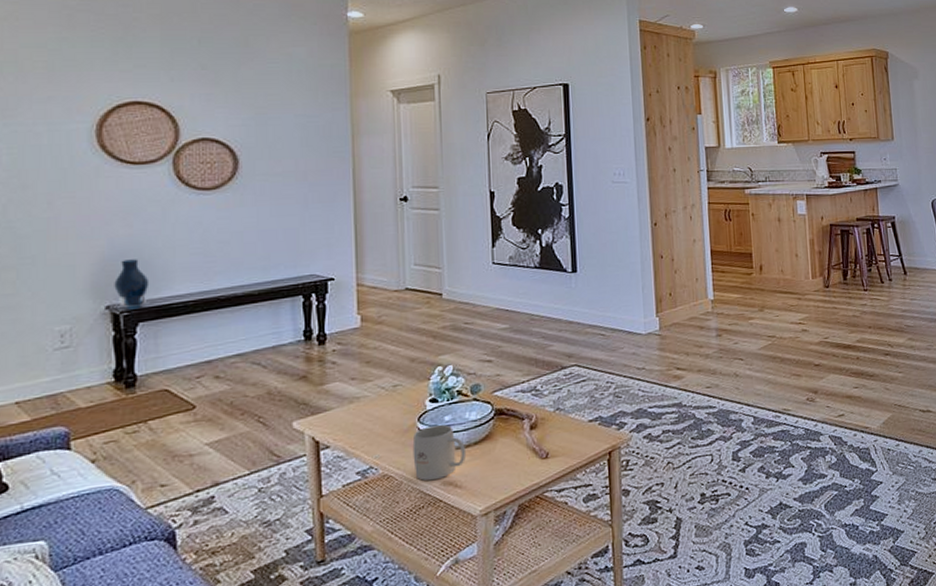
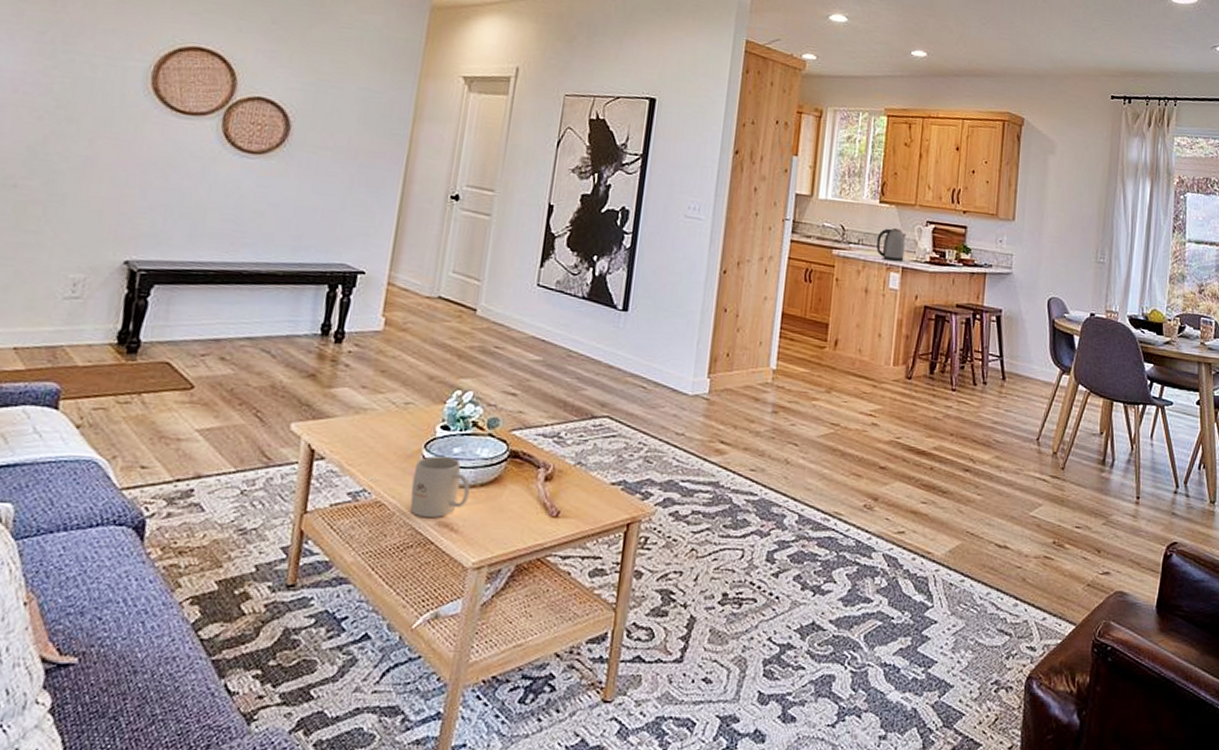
vase: present [114,259,150,310] -> none [137,214,175,270]
kettle: none [781,162,807,191] -> present [876,227,906,262]

